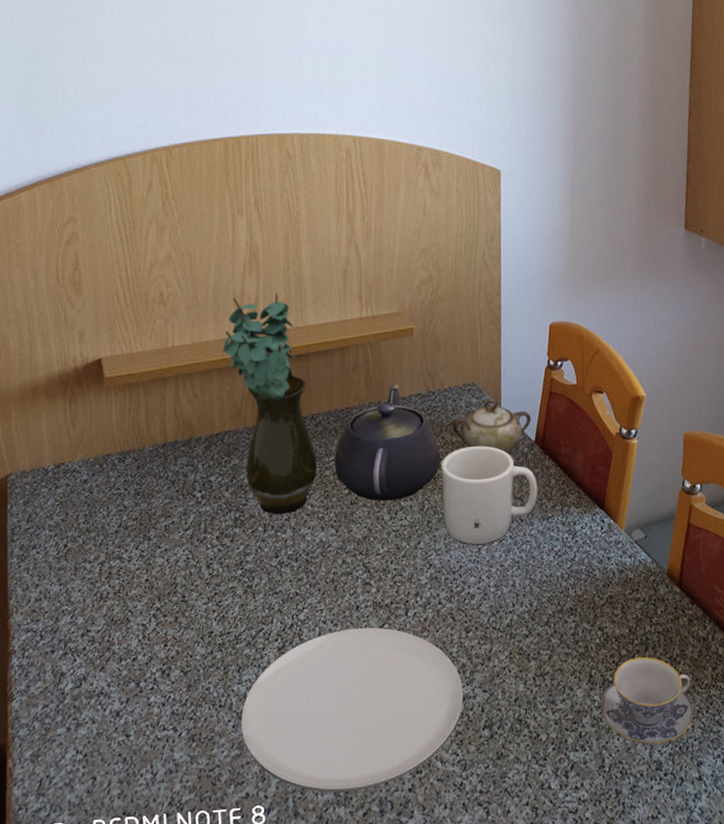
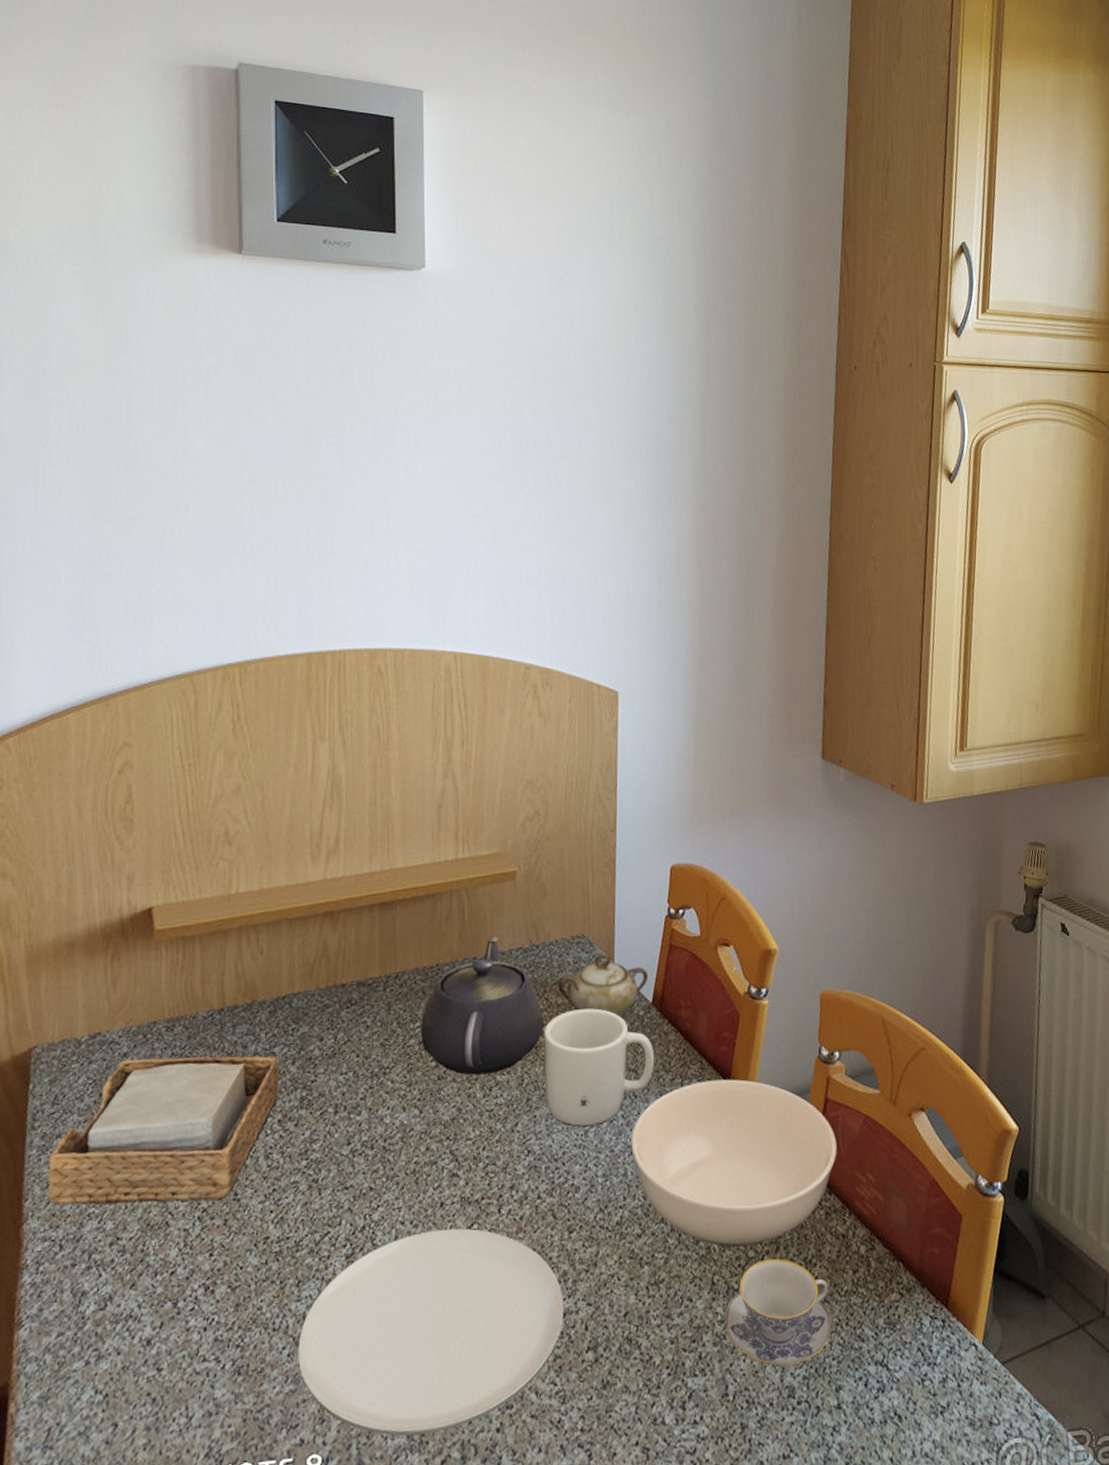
napkin holder: none [27,483,217,603] -> present [47,1055,281,1205]
vase: present [222,294,317,515] -> none [295,831,400,1093]
bowl: none [518,506,699,647] -> present [630,1079,837,1248]

